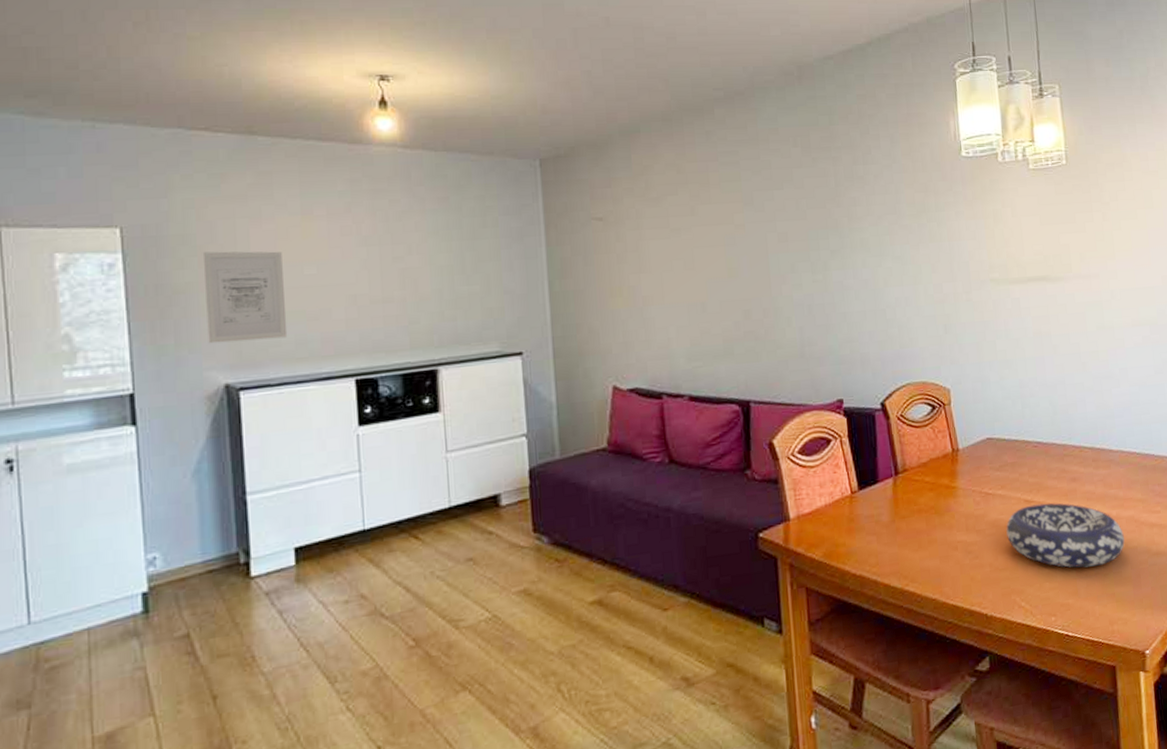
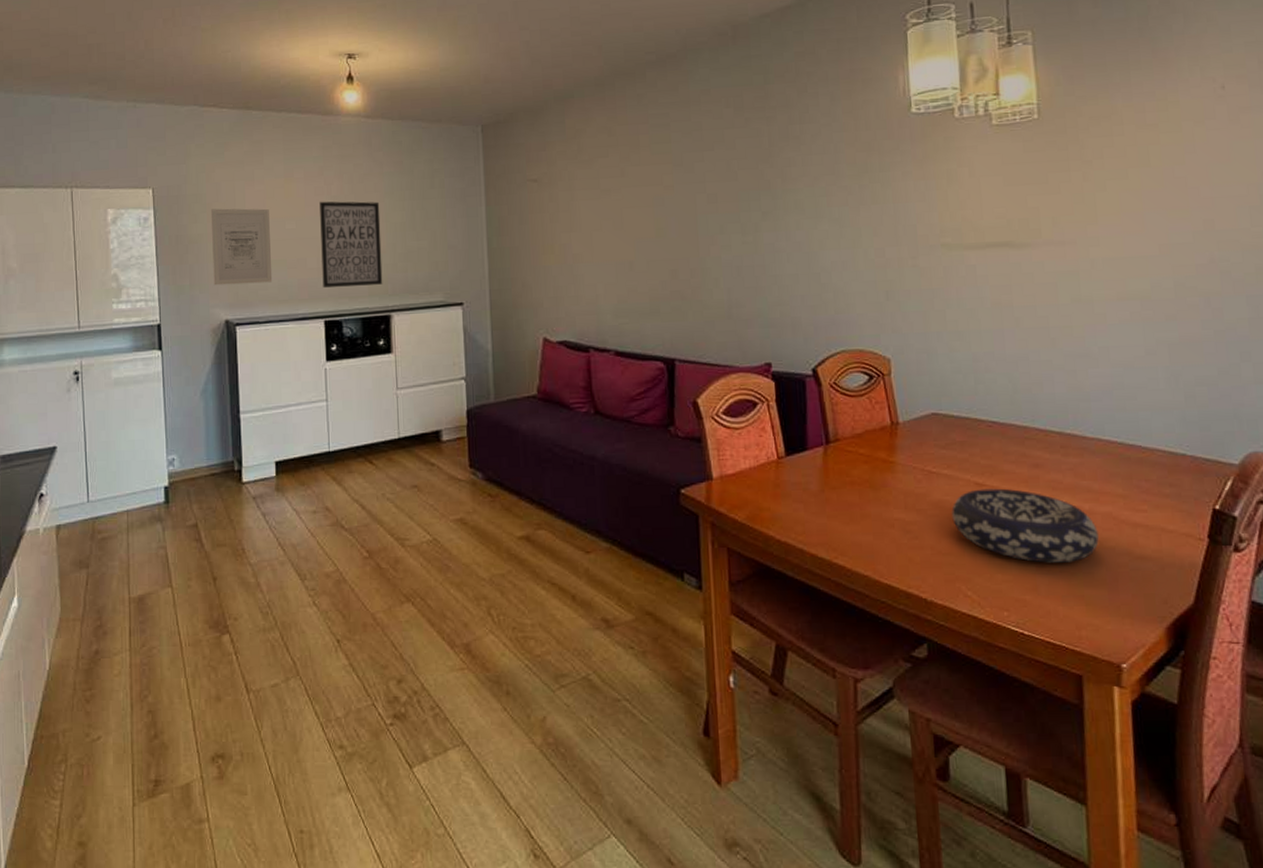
wall art: none [347,242,428,341] -> present [320,201,383,288]

